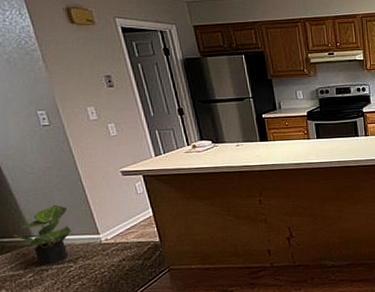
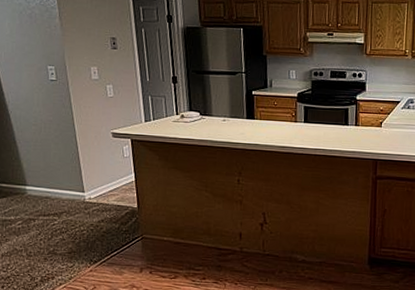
potted plant: present [11,205,72,266] -> none [9,158,61,215]

